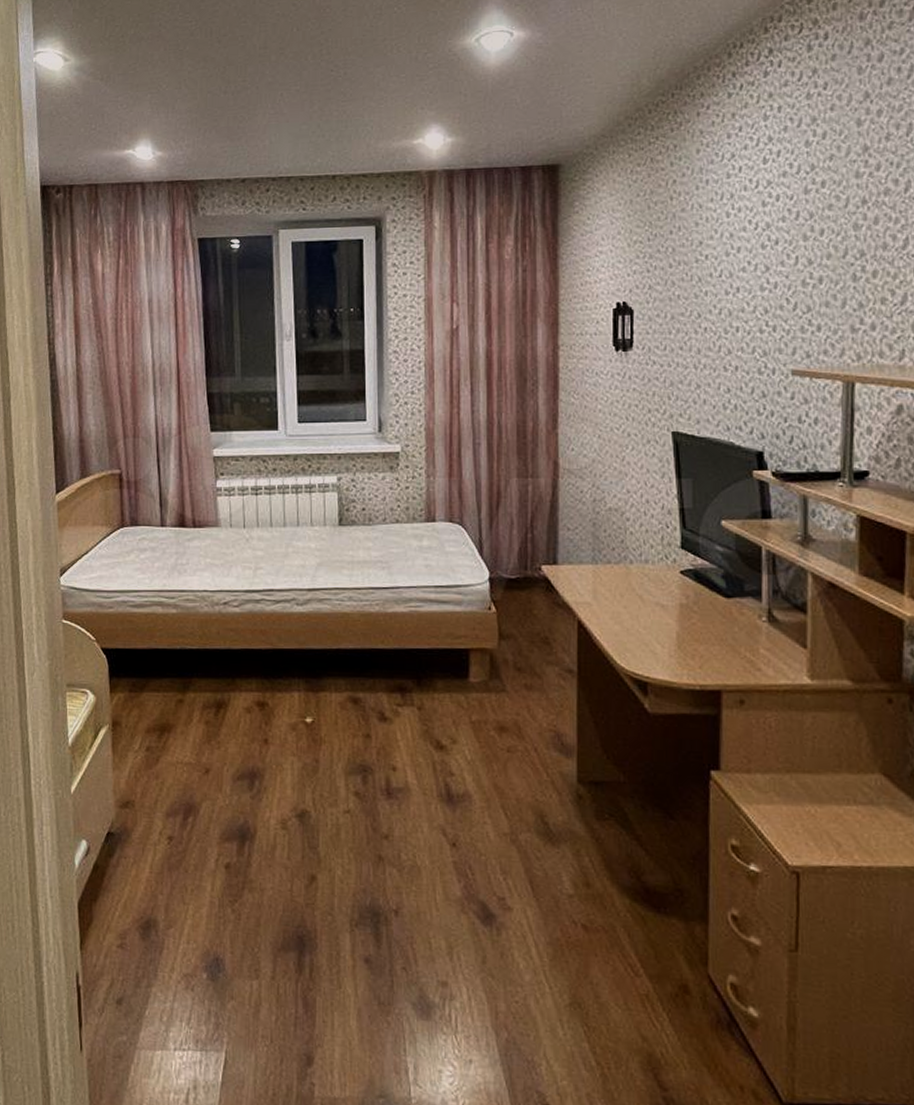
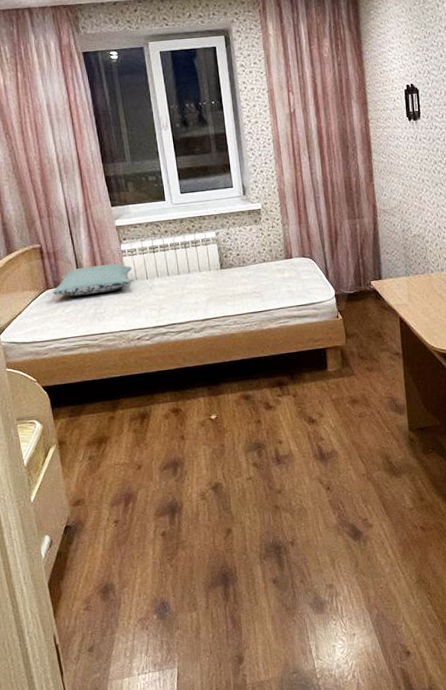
pillow: none [127,503,227,540] -> present [52,263,132,297]

